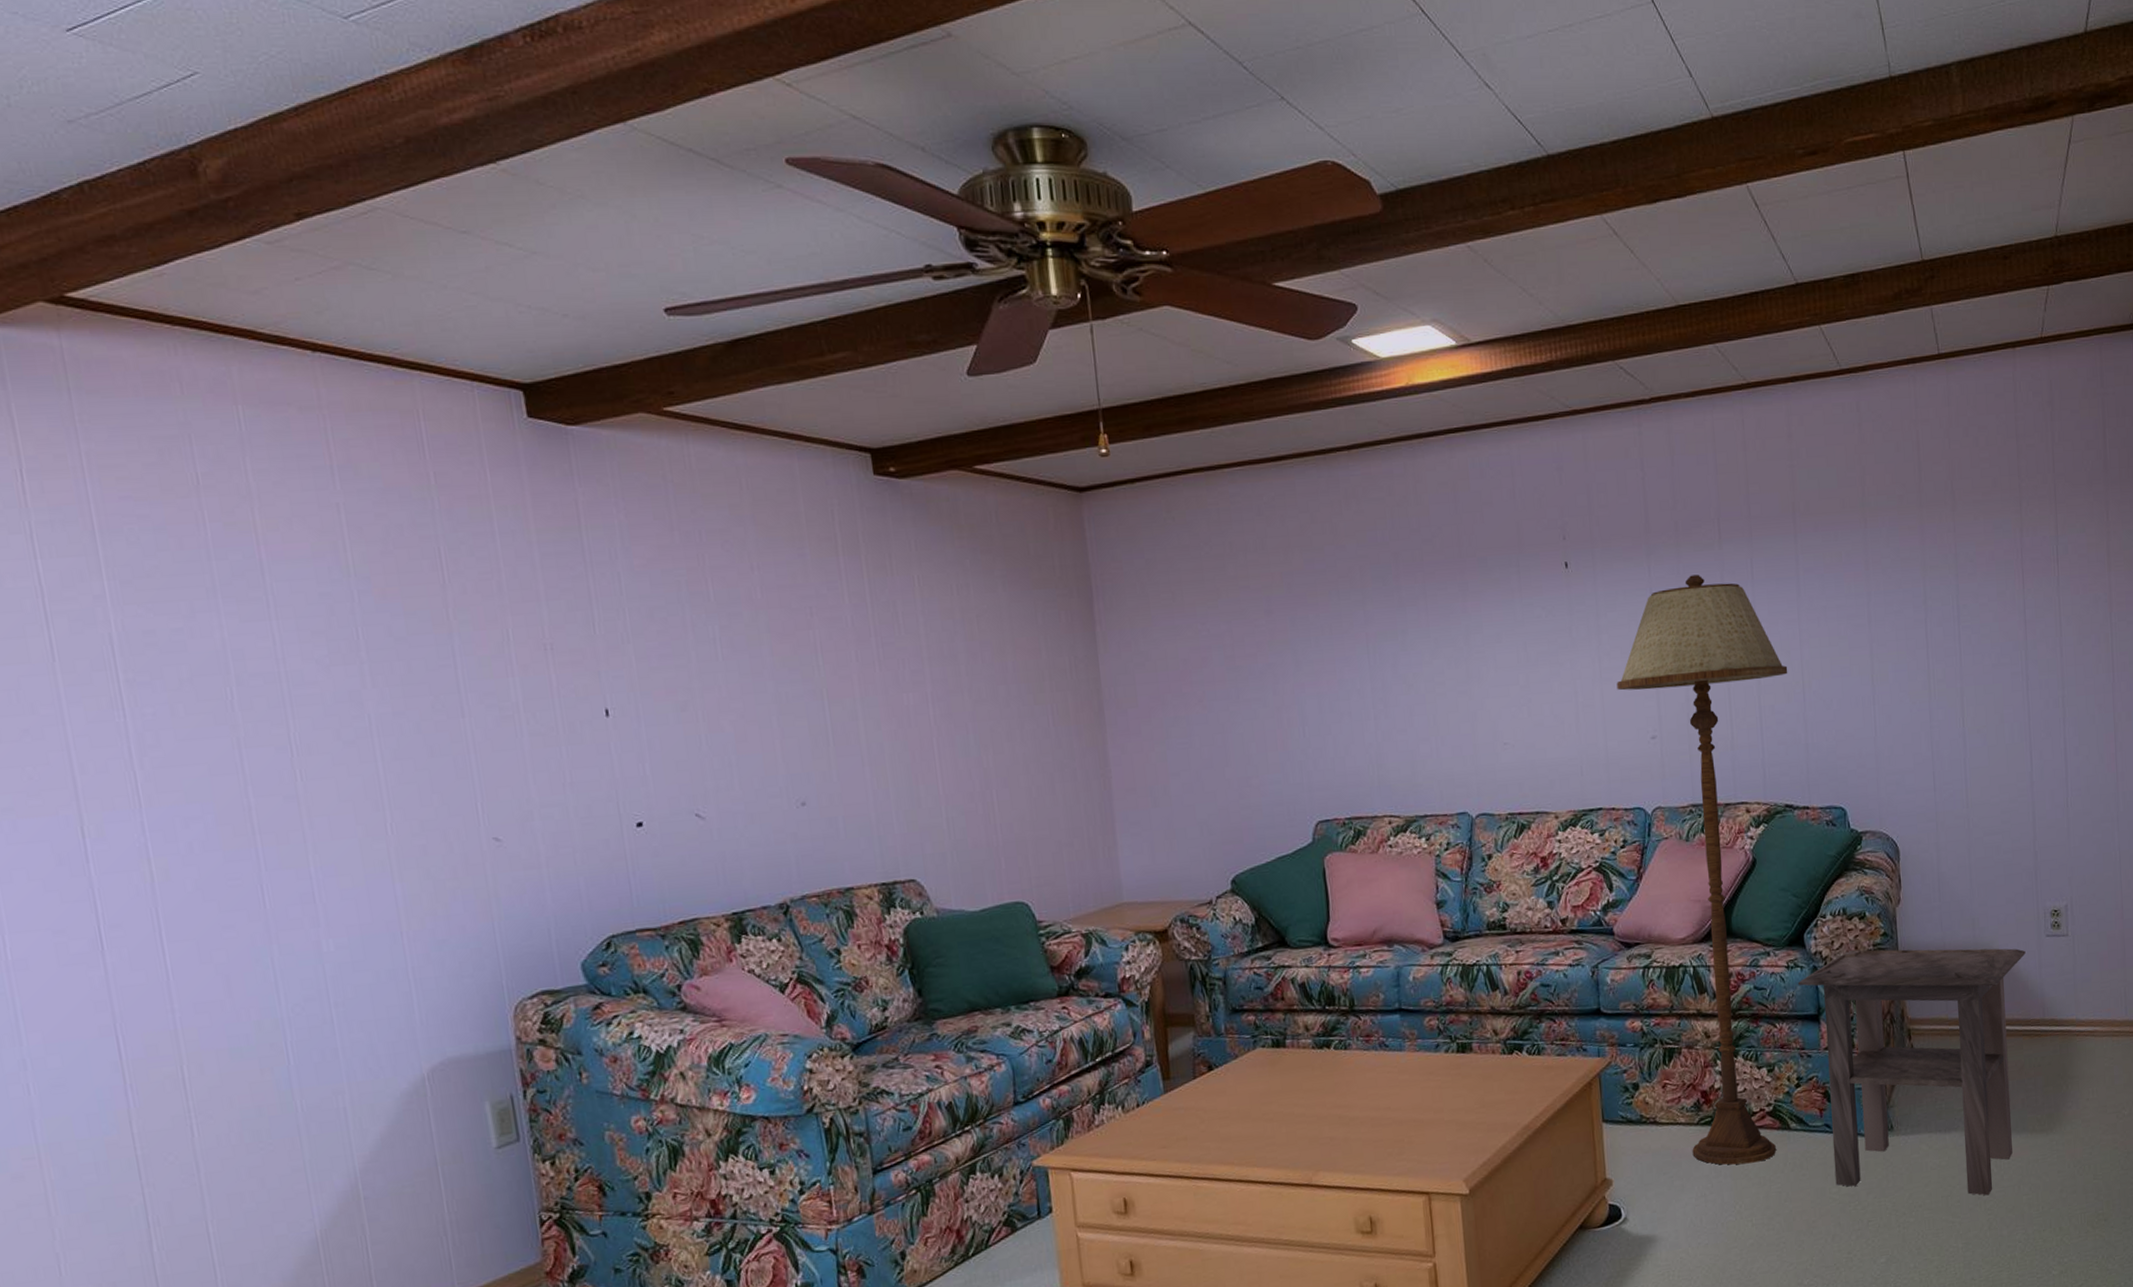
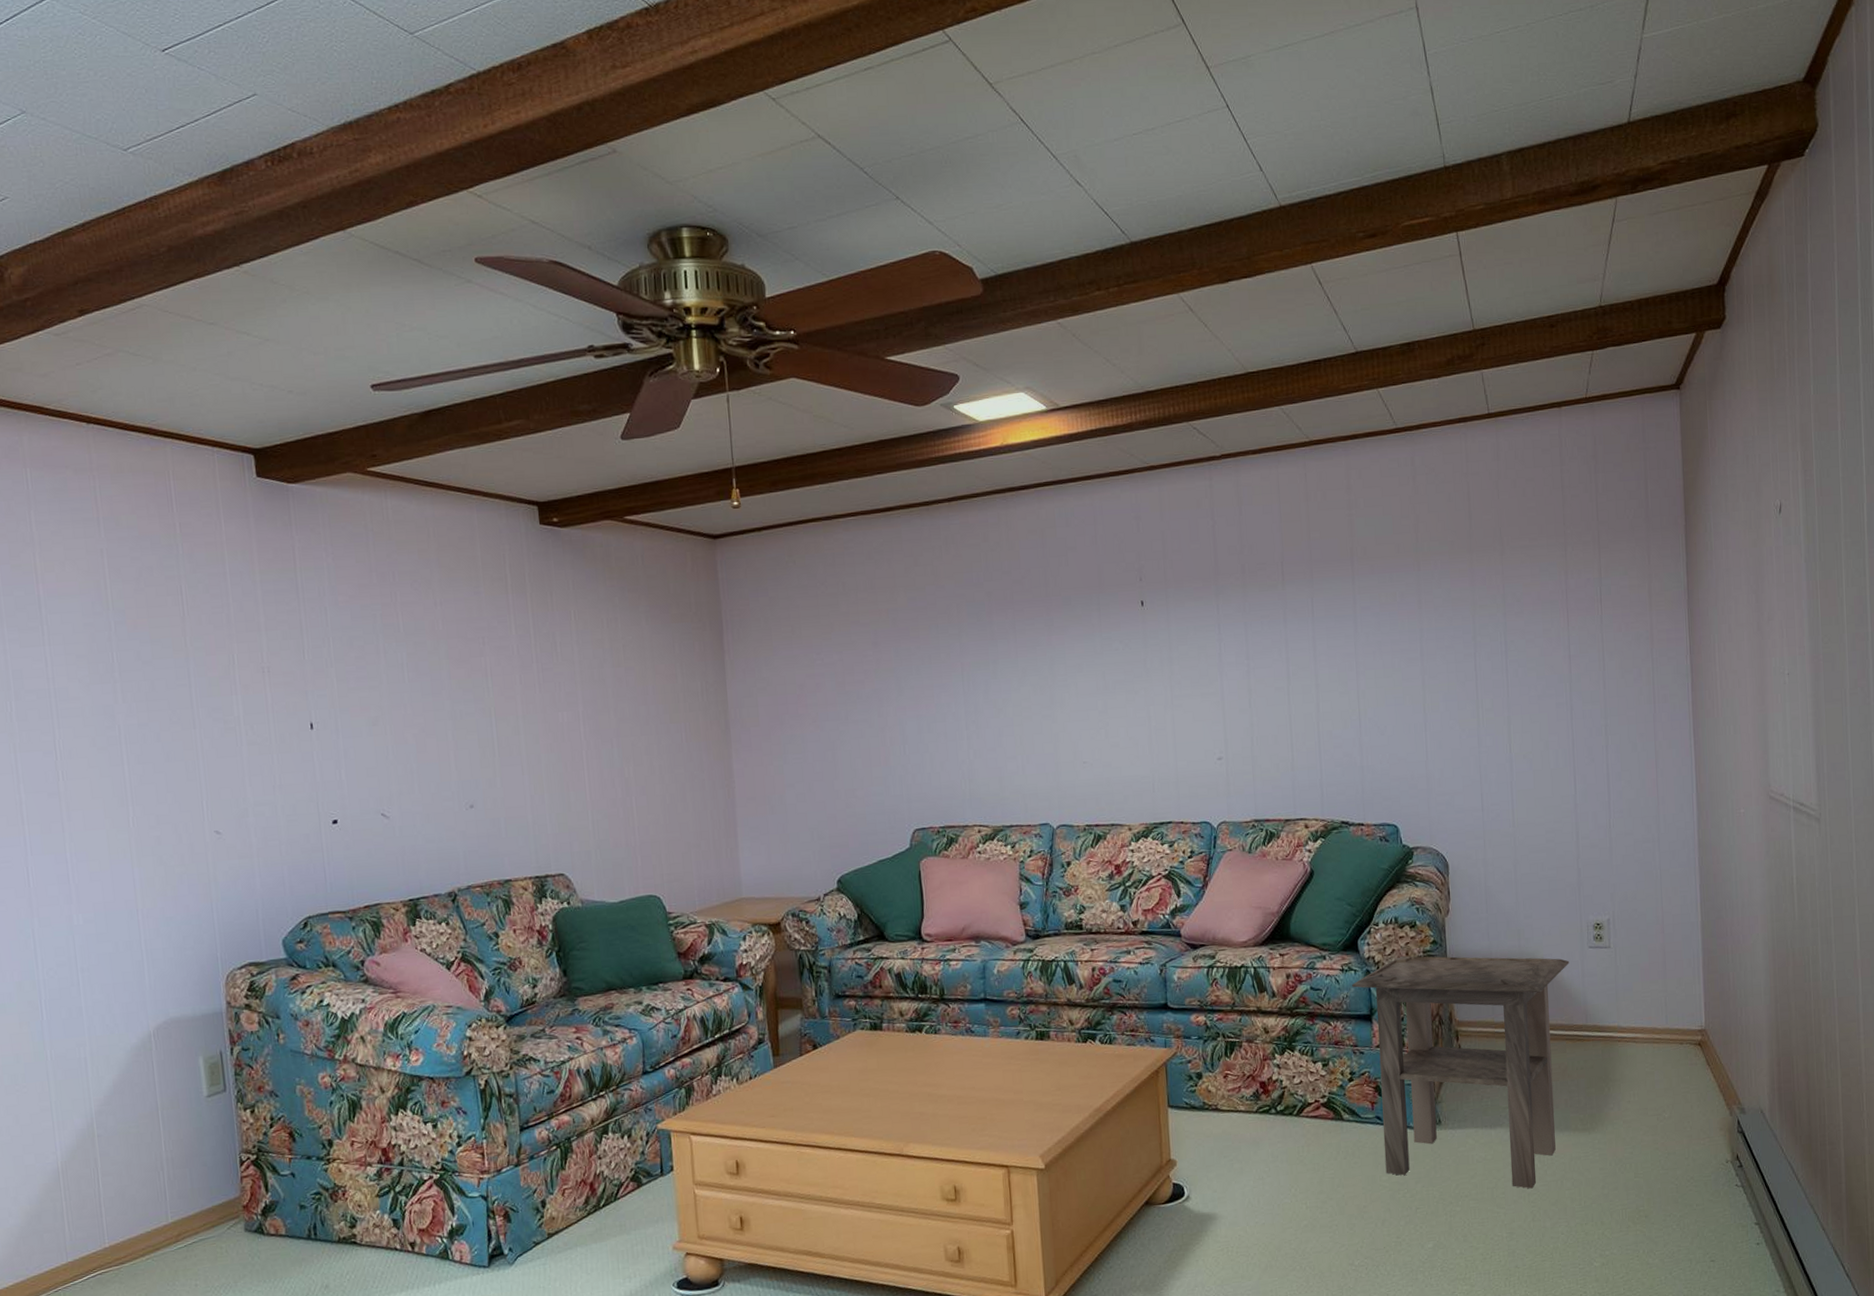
floor lamp: present [1616,574,1788,1165] -> none [1186,612,1345,1151]

